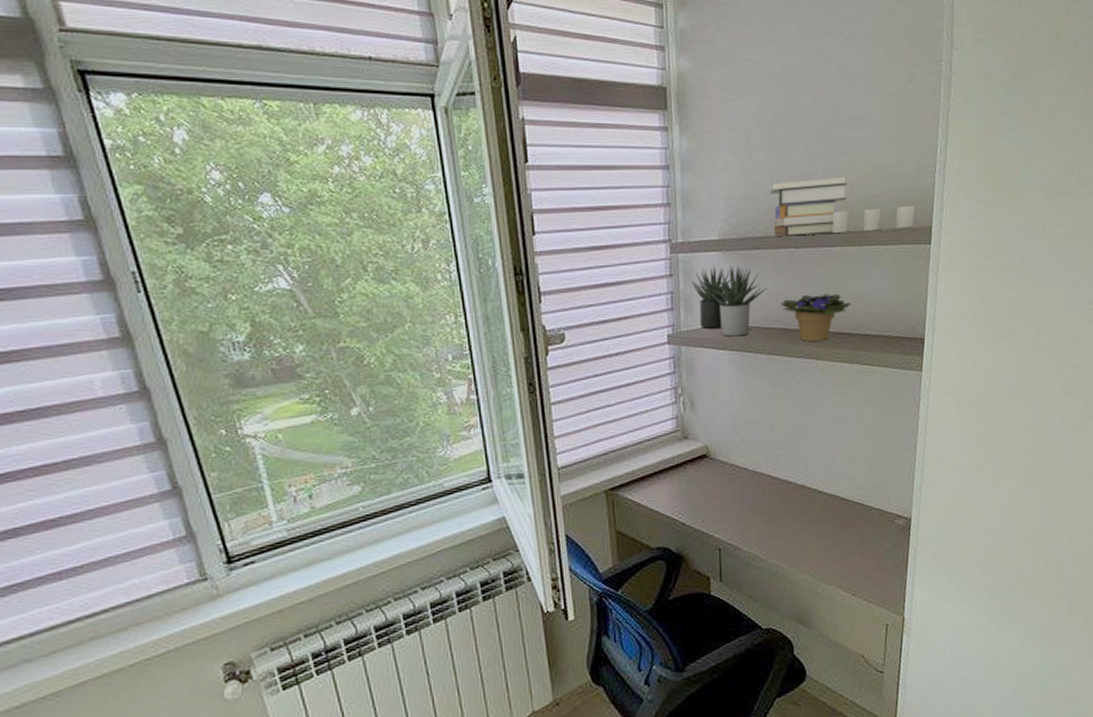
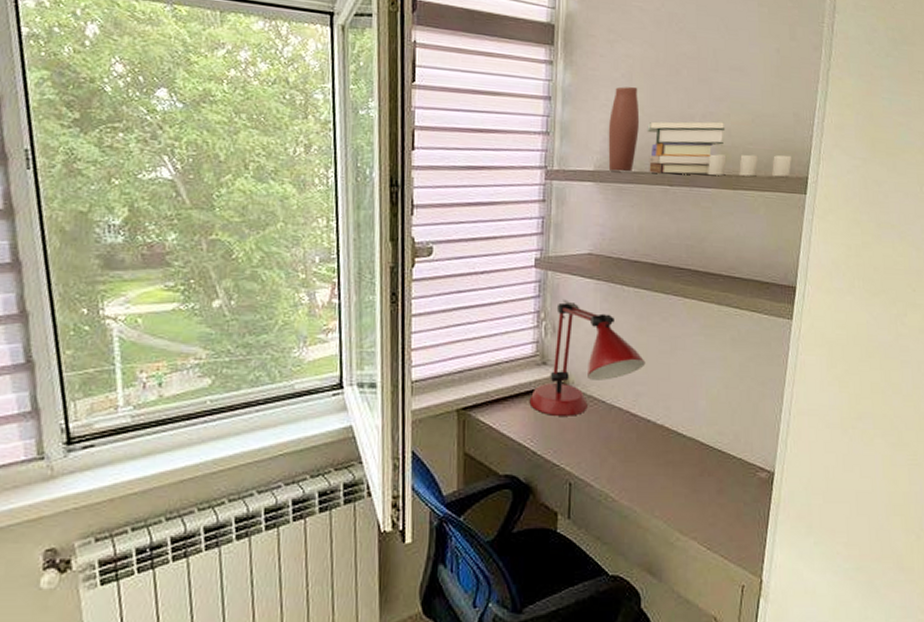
desk lamp: none [674,373,783,487] -> present [529,299,646,416]
succulent plant: present [691,265,768,337] -> none [563,195,640,267]
vase: none [729,148,762,238] -> present [608,86,640,172]
potted flower: present [780,293,851,341] -> none [651,233,723,279]

